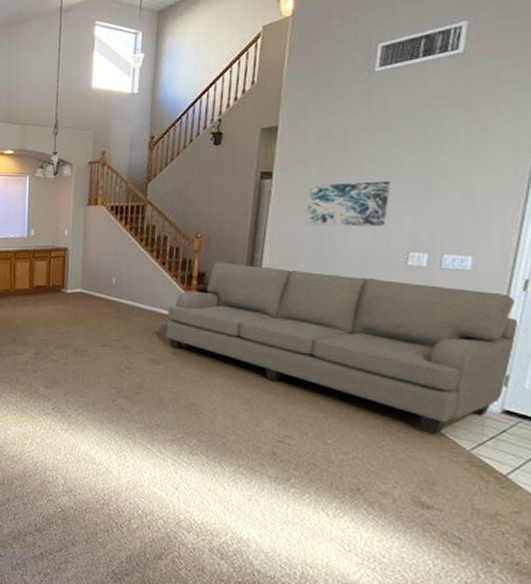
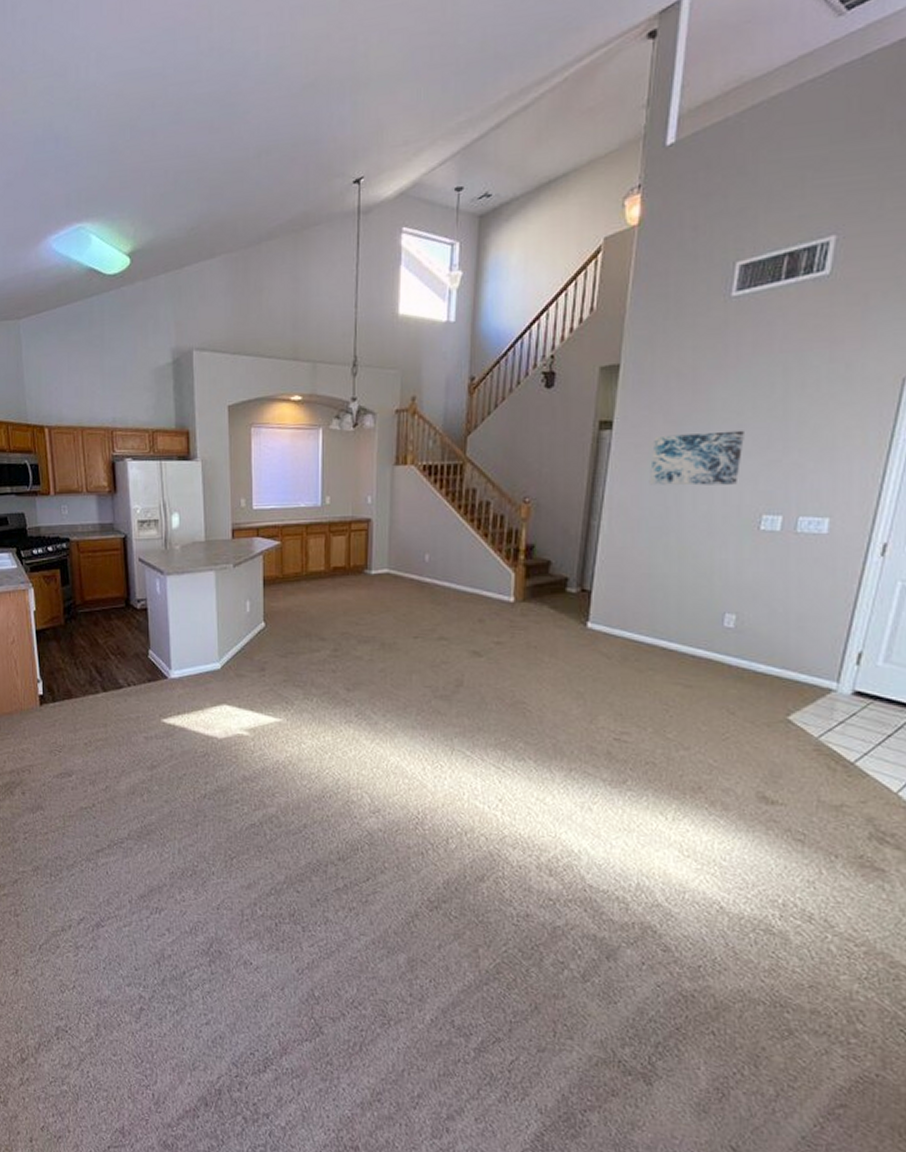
sofa: present [166,262,517,435] -> none [488,532,873,722]

